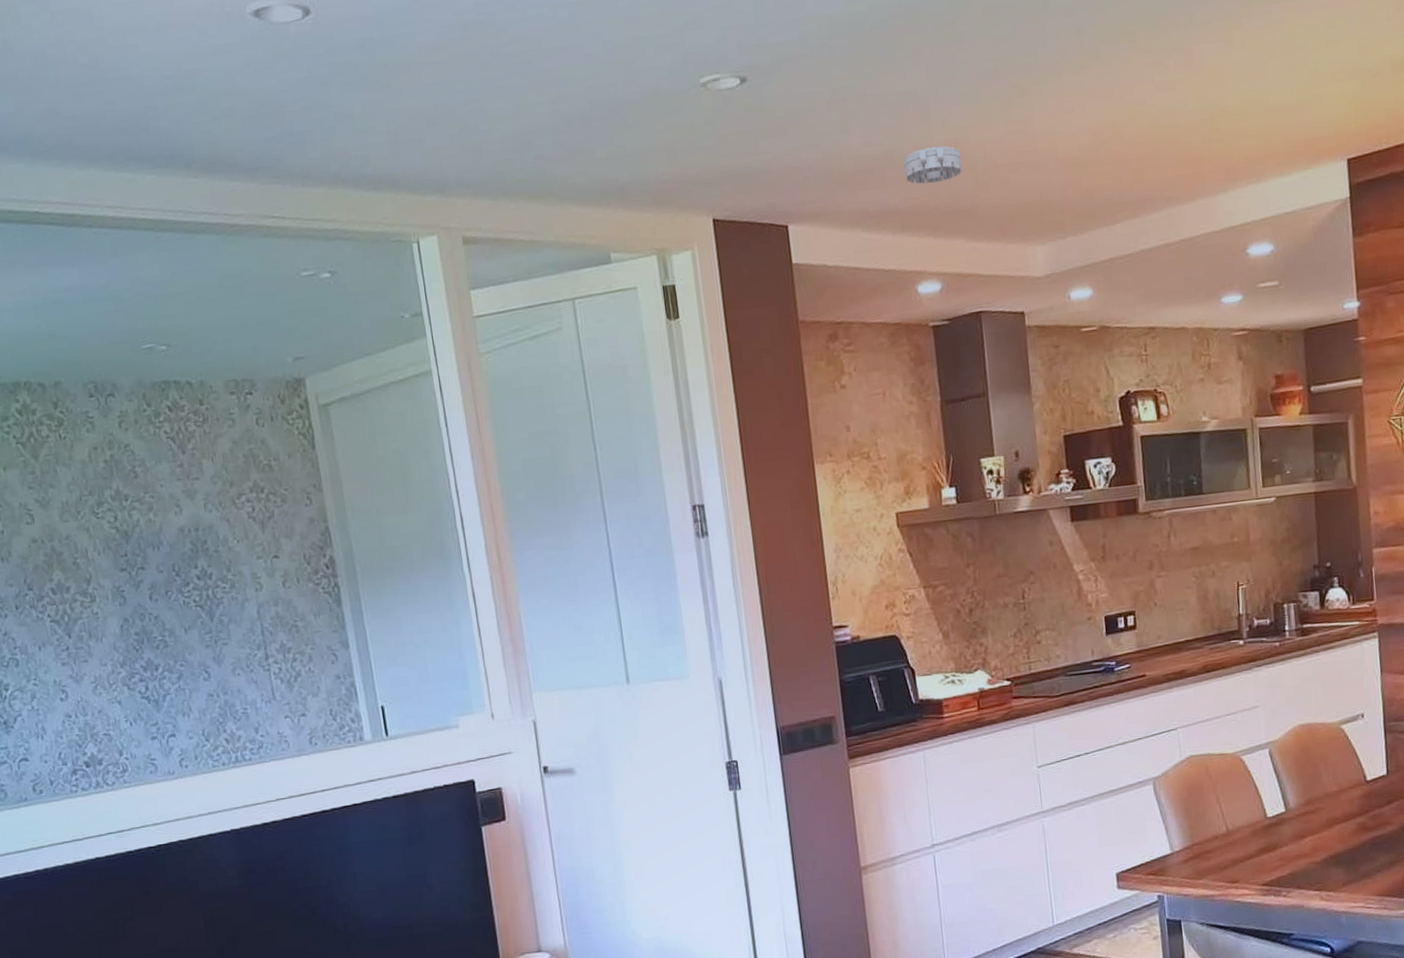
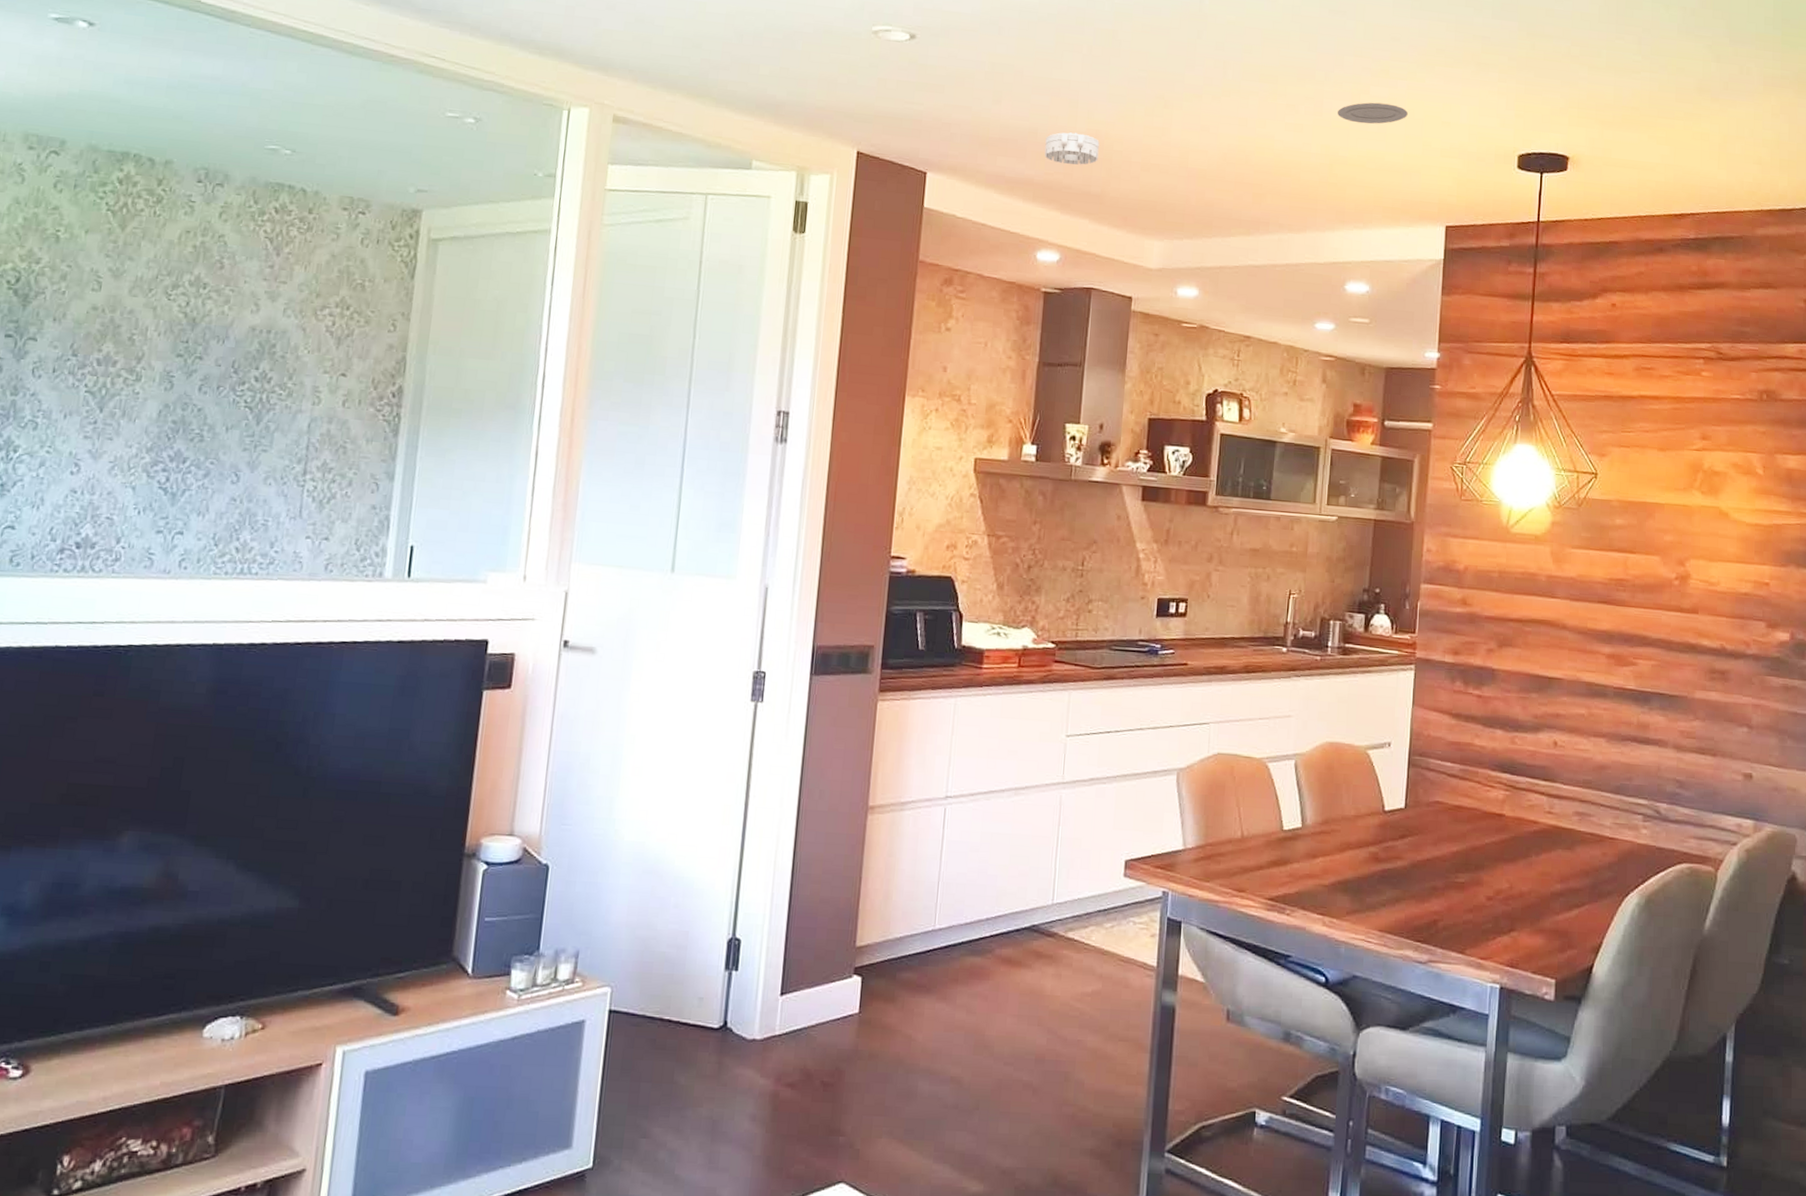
recessed light: none [1210,34,1288,65] -> present [1338,102,1408,124]

